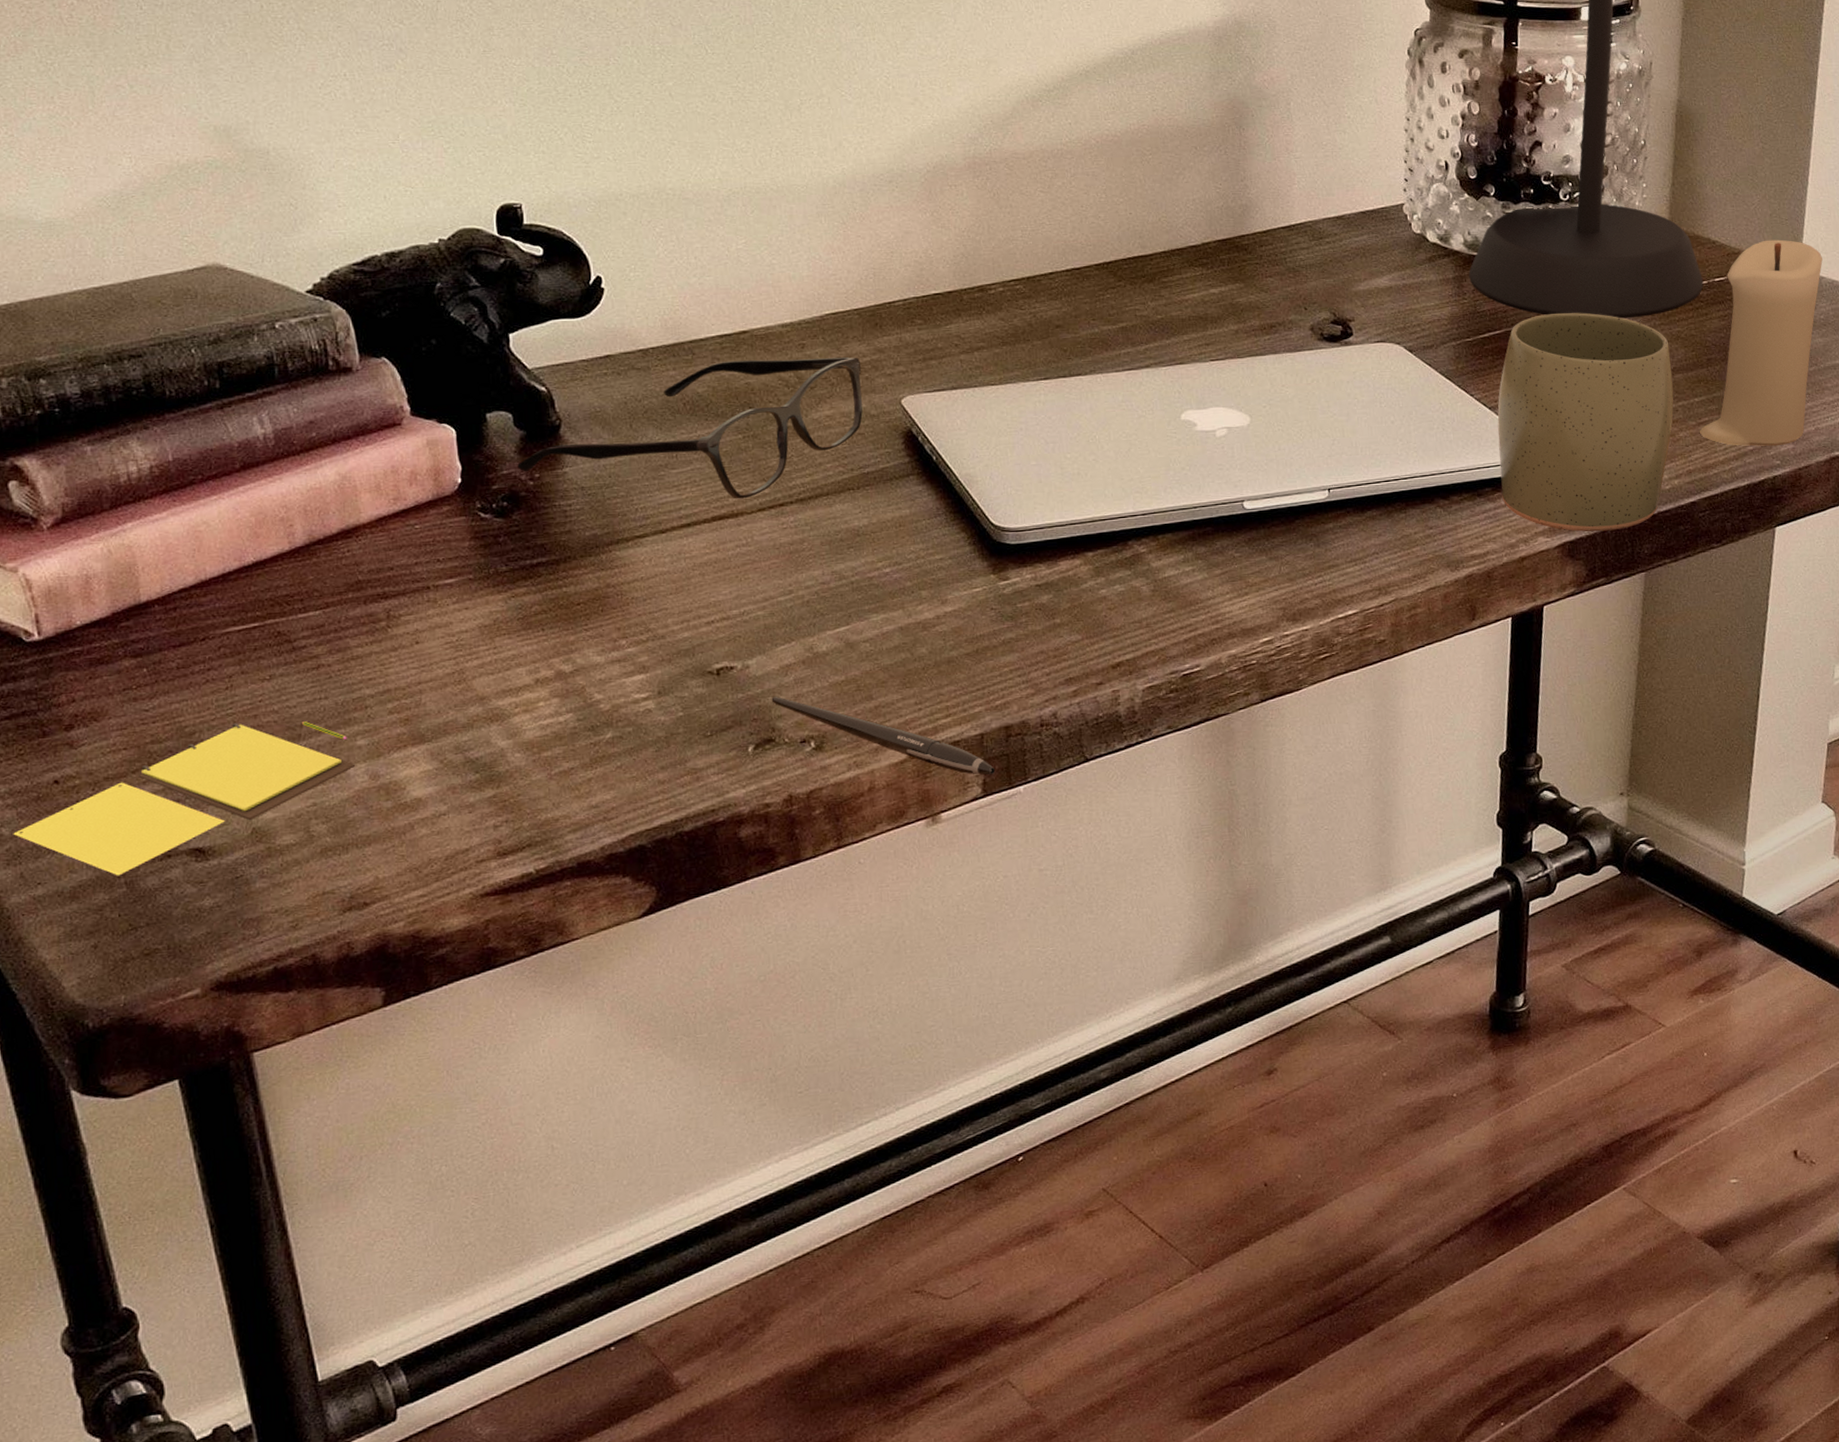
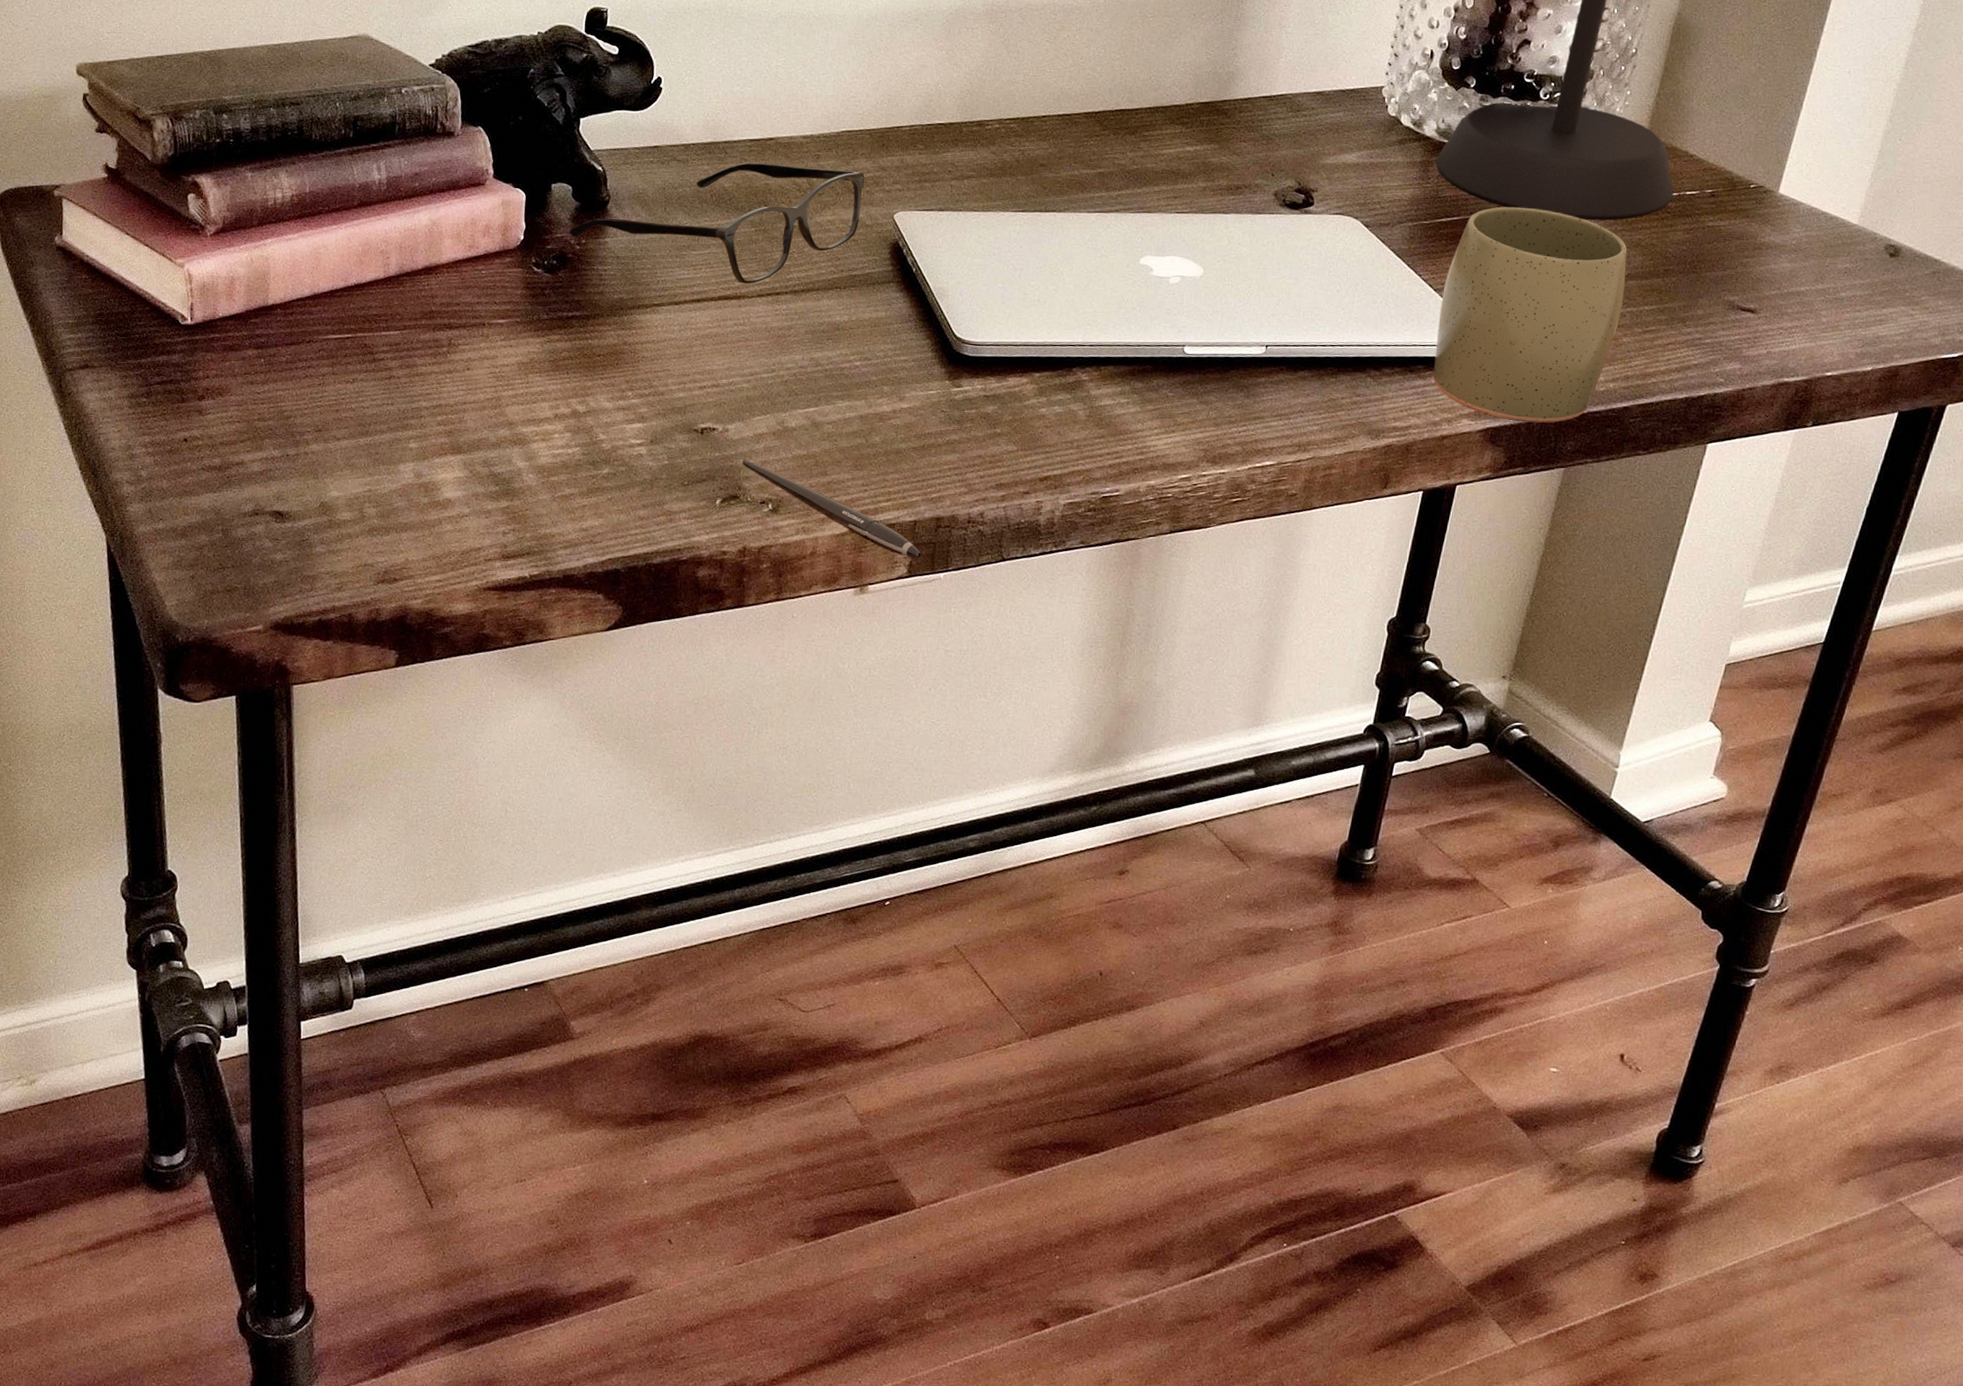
sticky notes: present [13,721,355,876] -> none [149,414,405,524]
candle: present [1699,239,1823,446] -> none [1643,159,1804,364]

